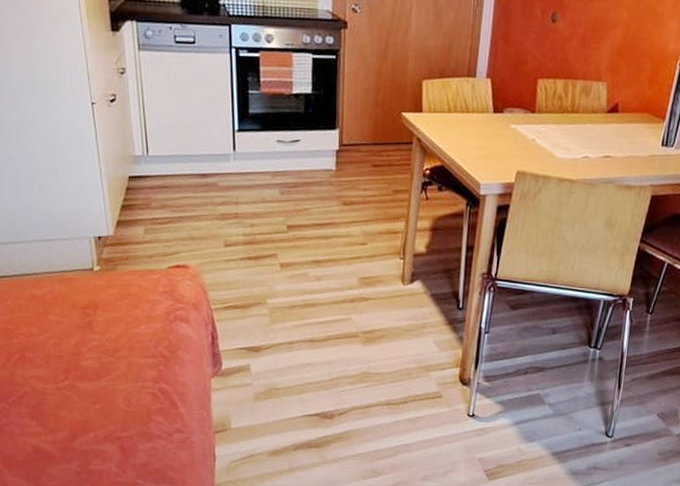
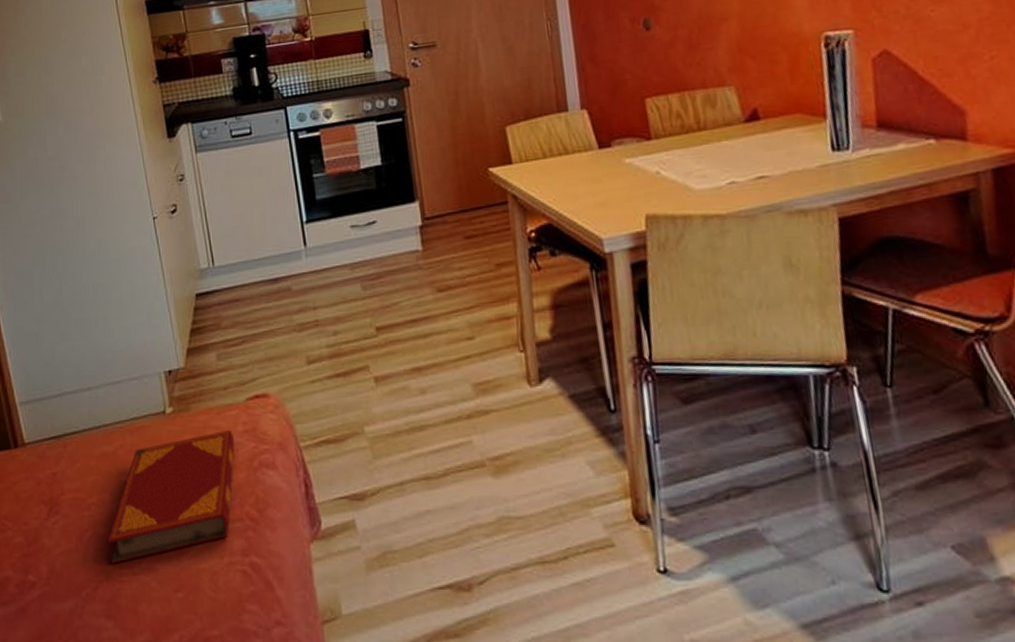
hardback book: none [33,289,155,380] -> present [107,430,235,564]

